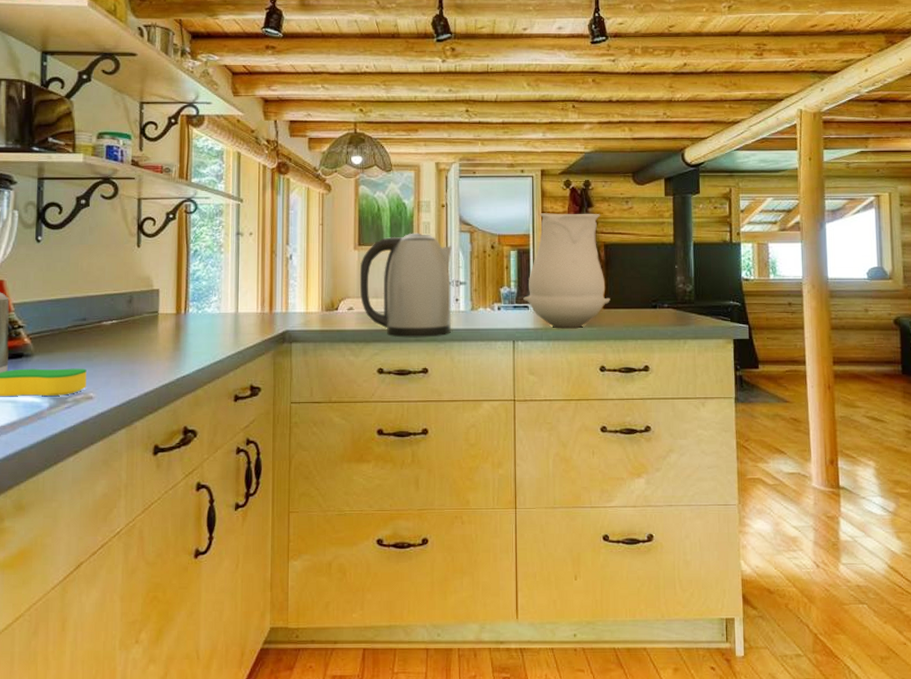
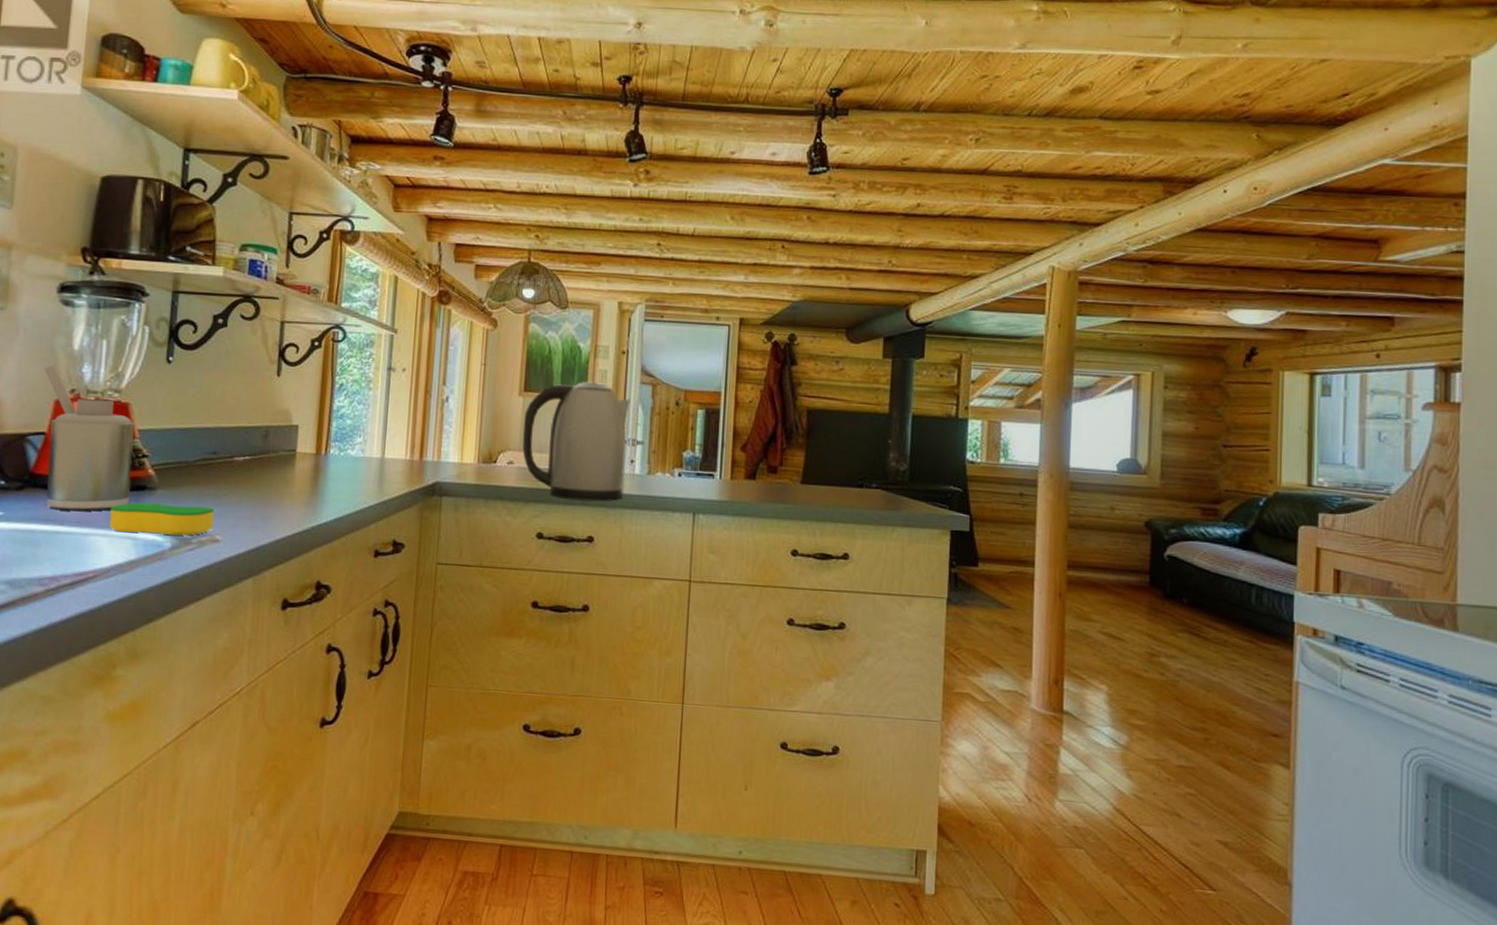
vase: present [523,213,610,329] -> none [708,368,810,505]

